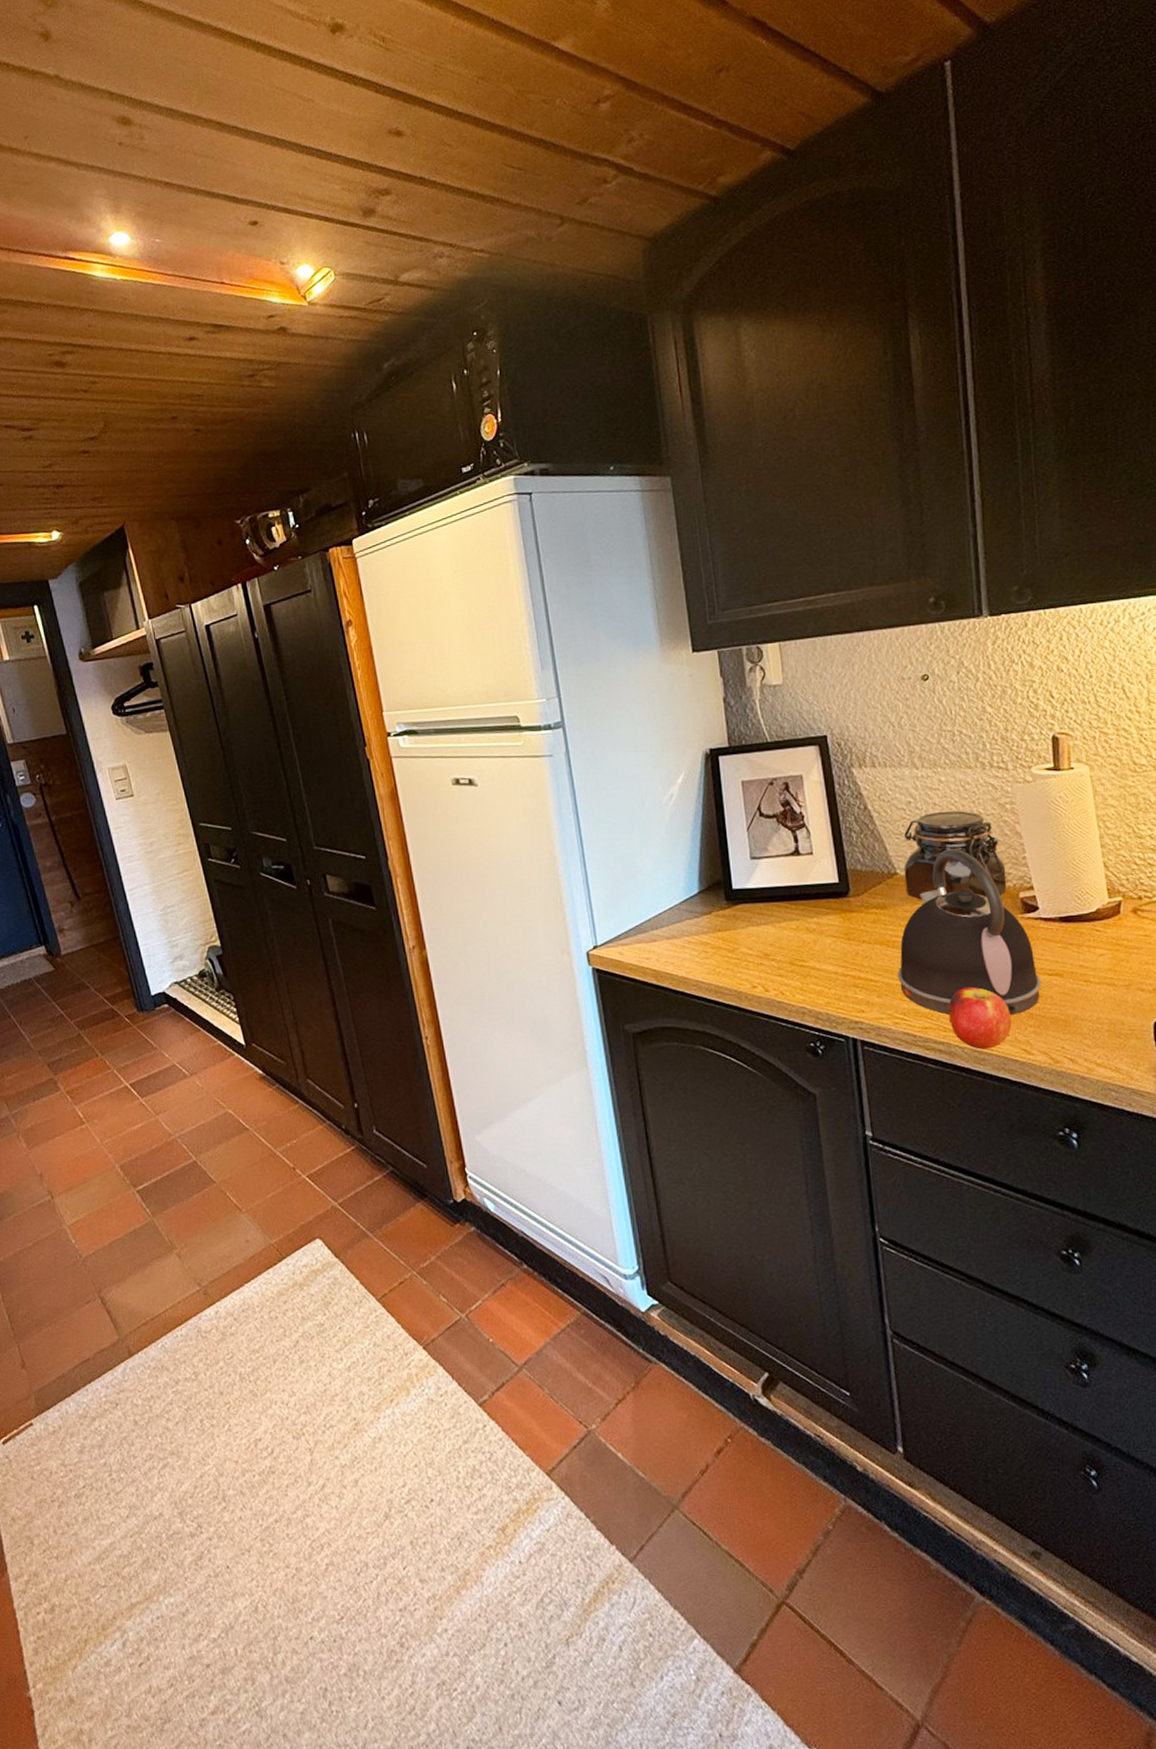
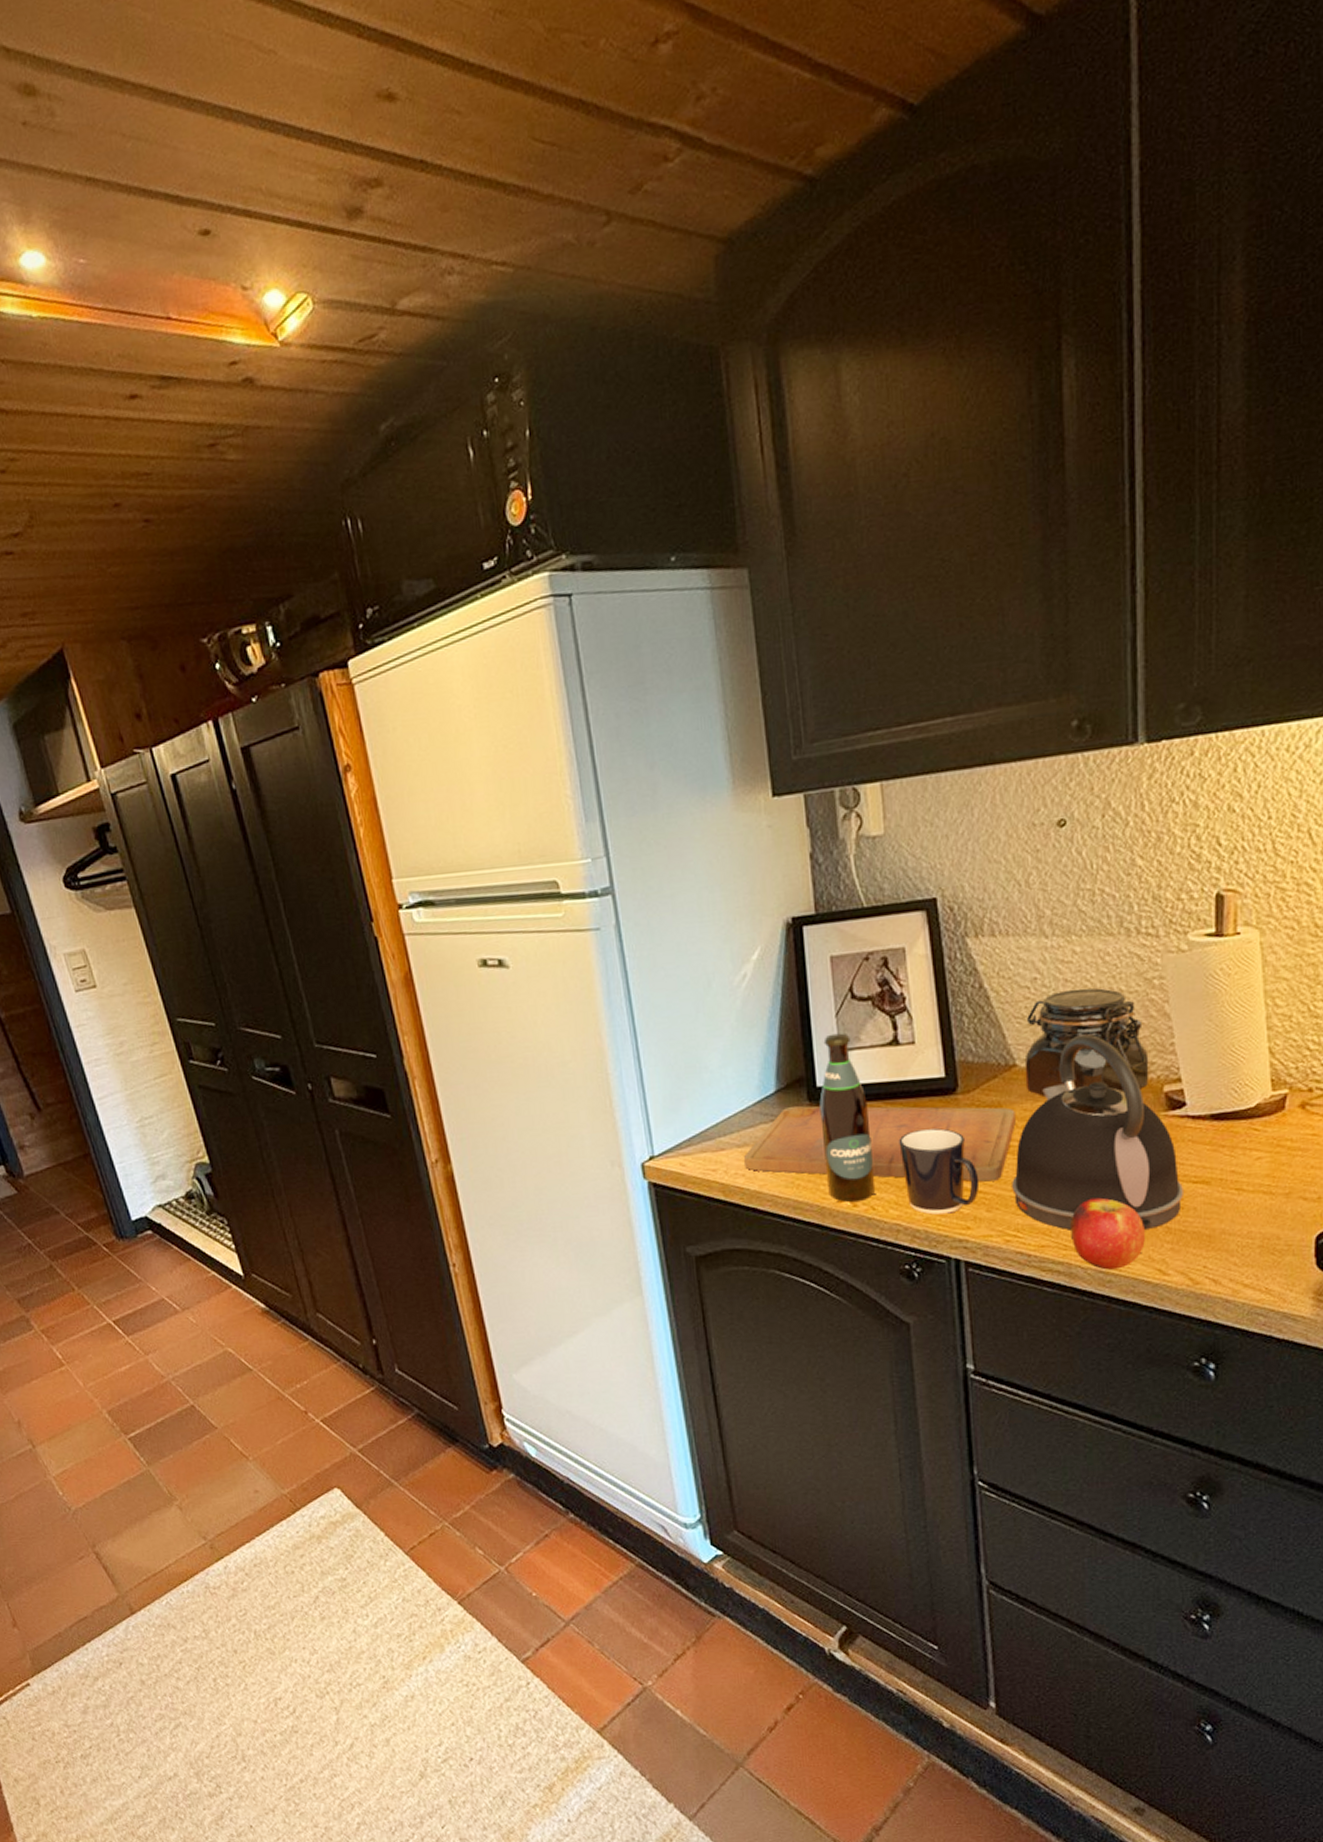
cutting board: none [673,904,899,972] -> present [744,1105,1016,1182]
bottle: none [735,844,784,989] -> present [819,1033,876,1203]
mug: none [802,925,871,1000] -> present [898,1128,980,1215]

